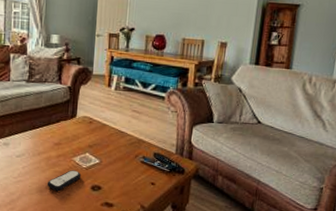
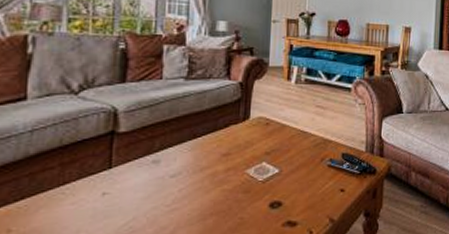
remote control: present [47,170,81,192] -> none [212,185,257,217]

